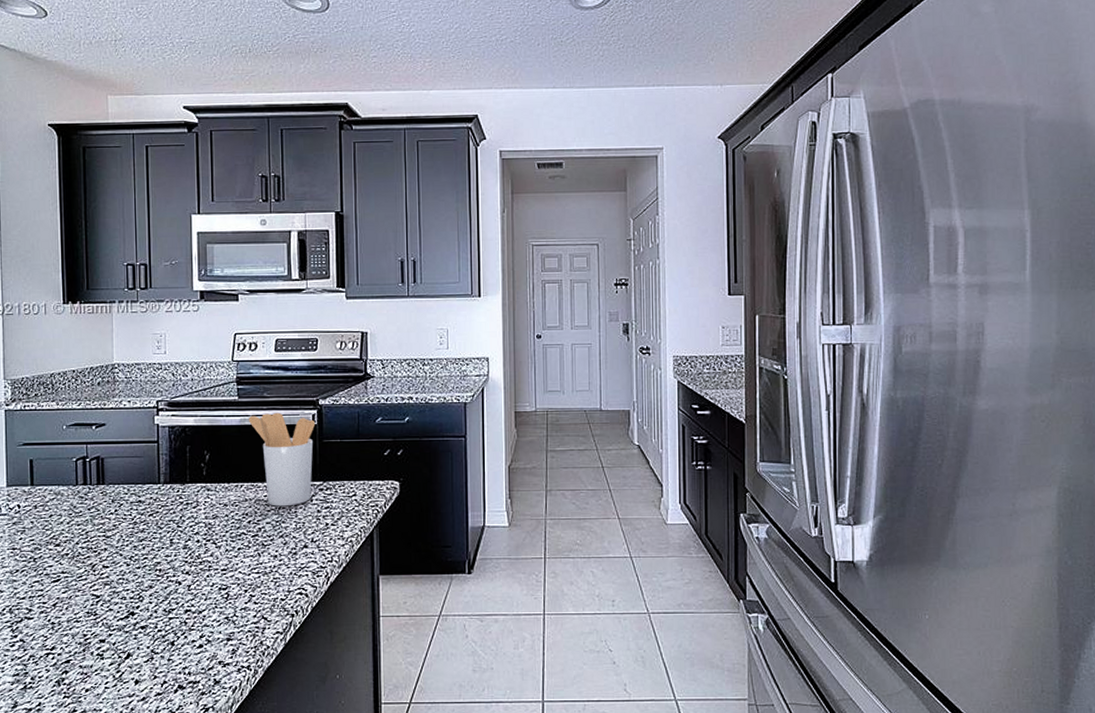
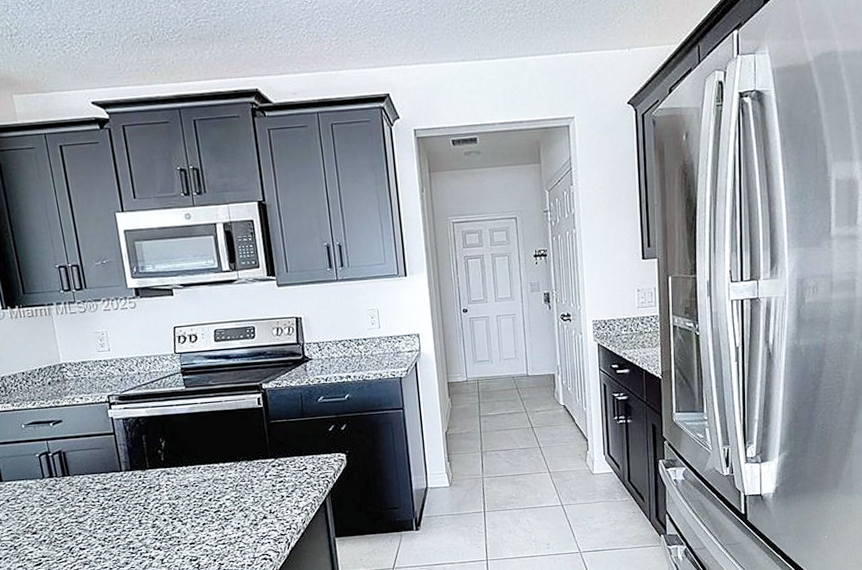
utensil holder: present [248,412,316,507] -> none [197,398,265,484]

